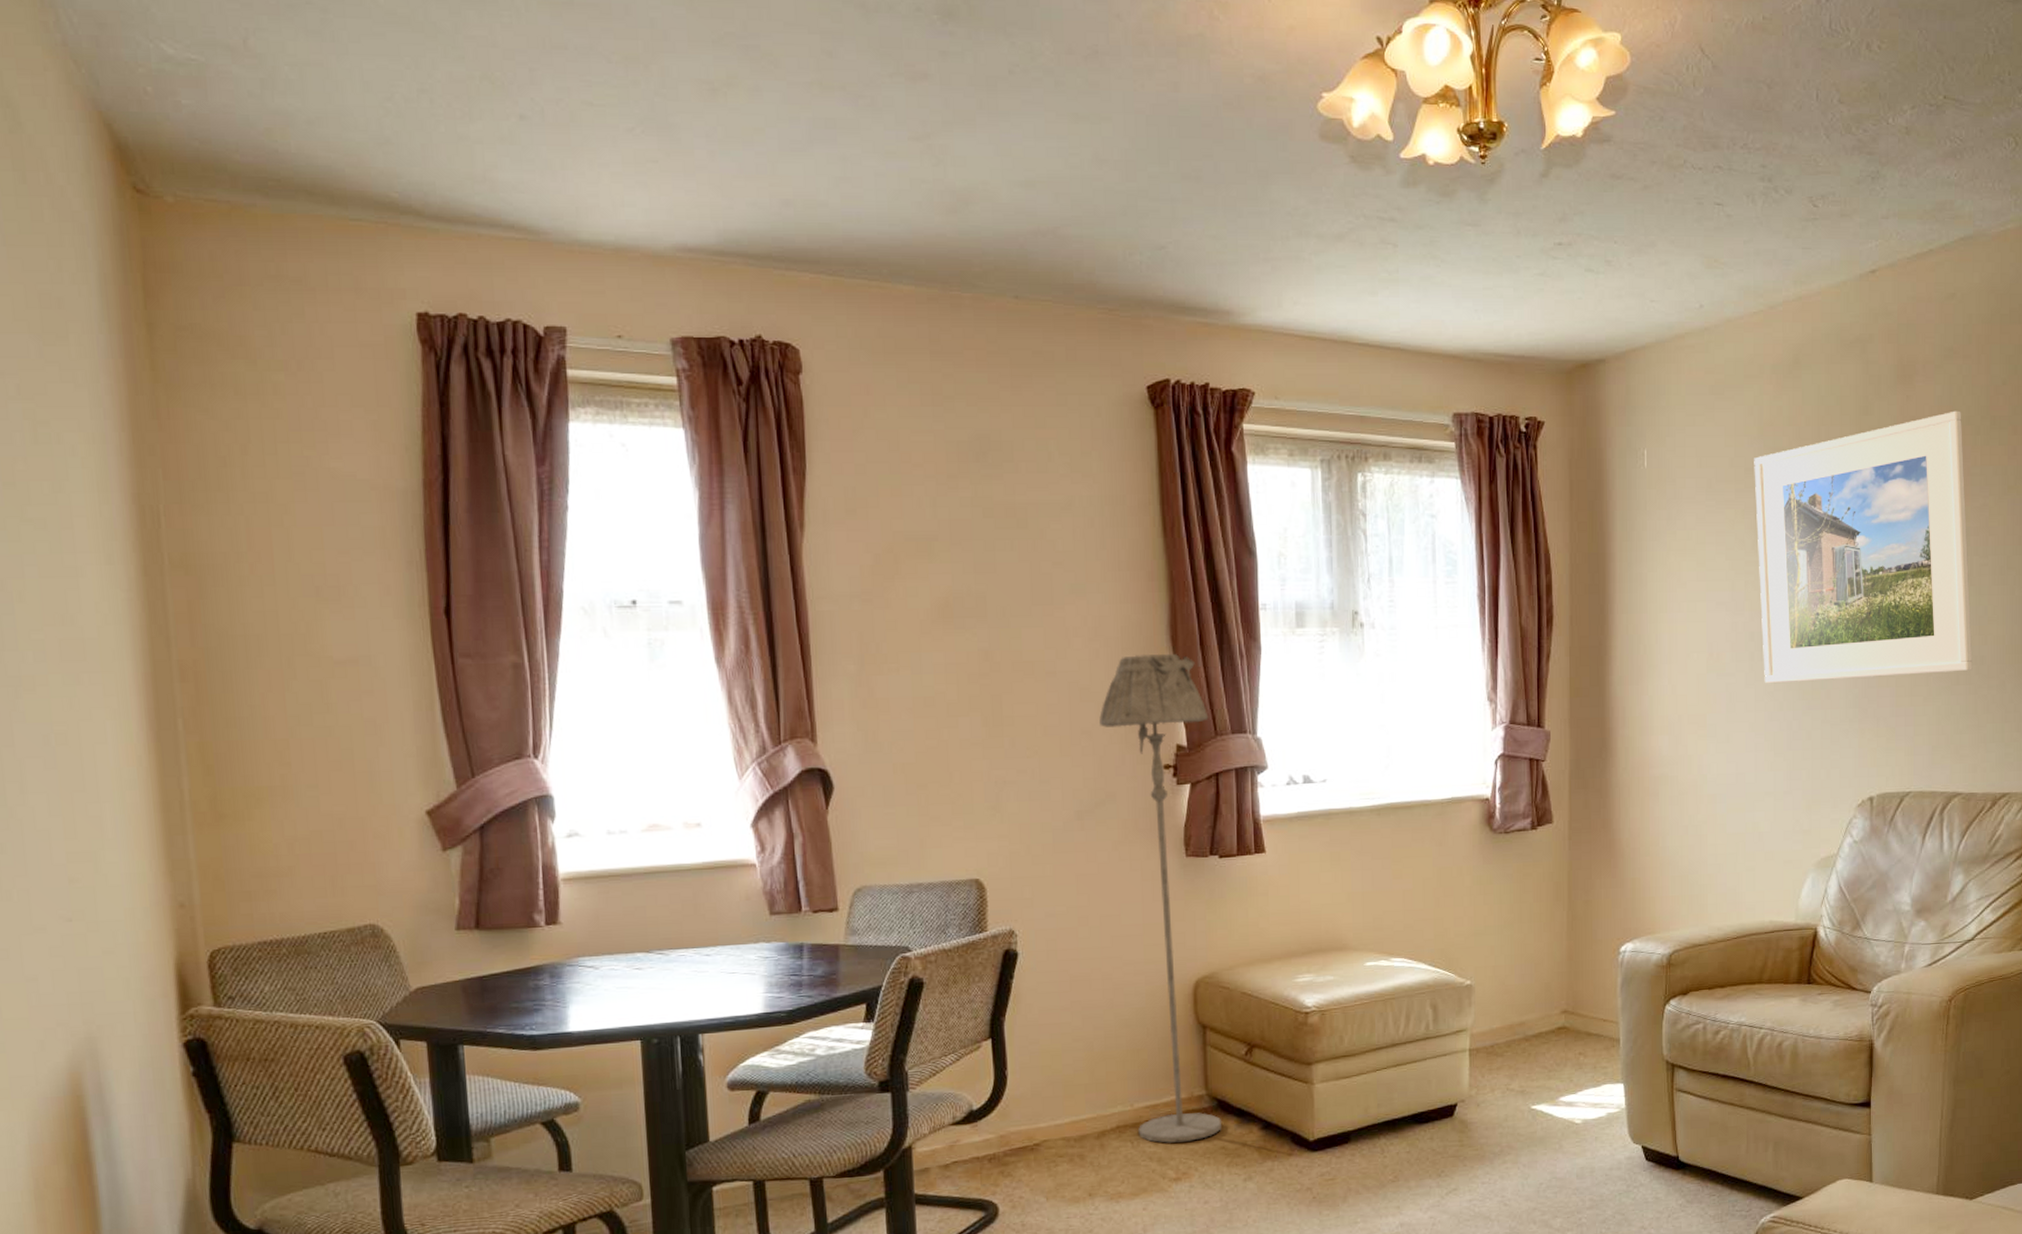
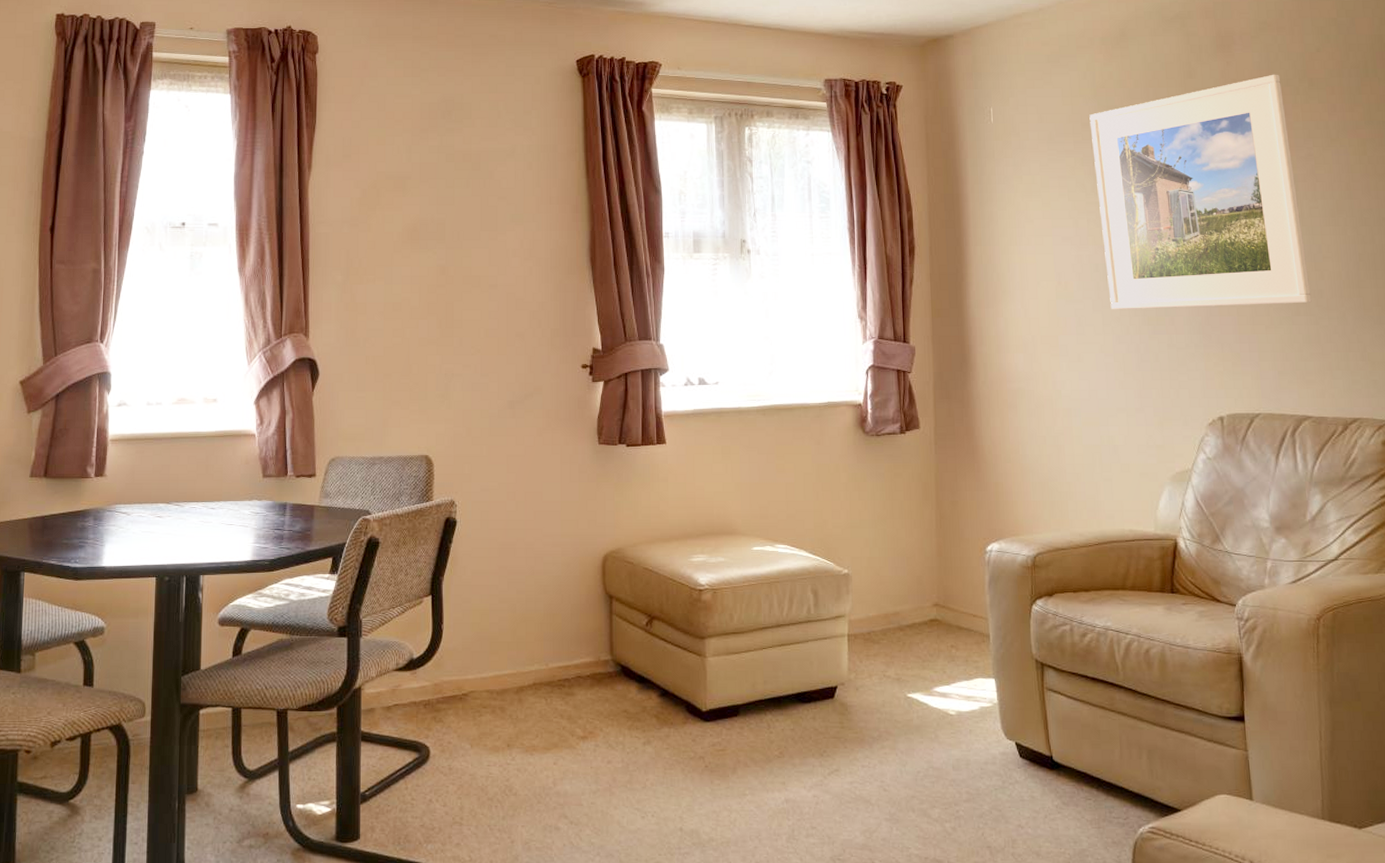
floor lamp: present [1099,653,1221,1144] -> none [531,271,624,704]

